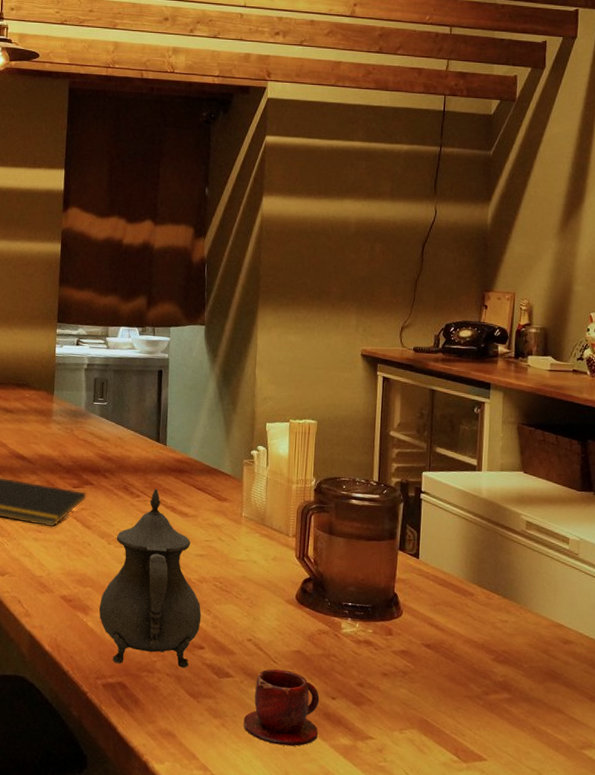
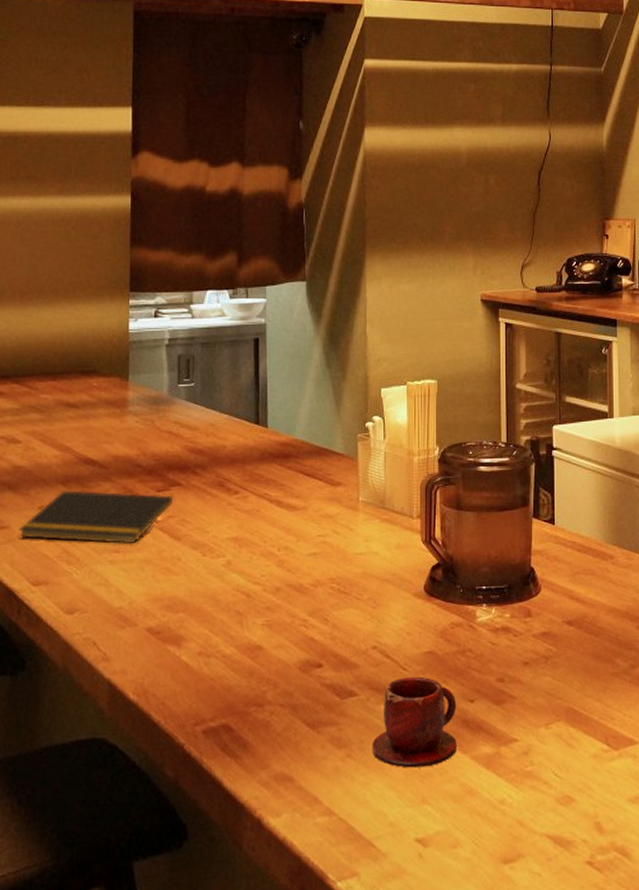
teapot: present [98,488,202,668] -> none [194,481,318,702]

